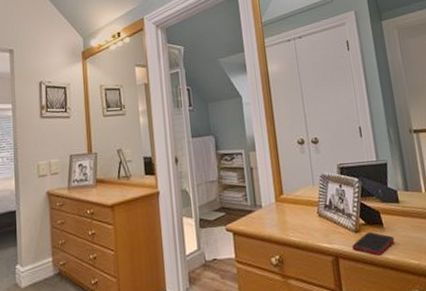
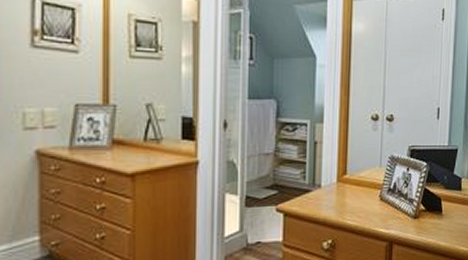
cell phone: present [352,231,395,256] -> none [408,218,450,242]

